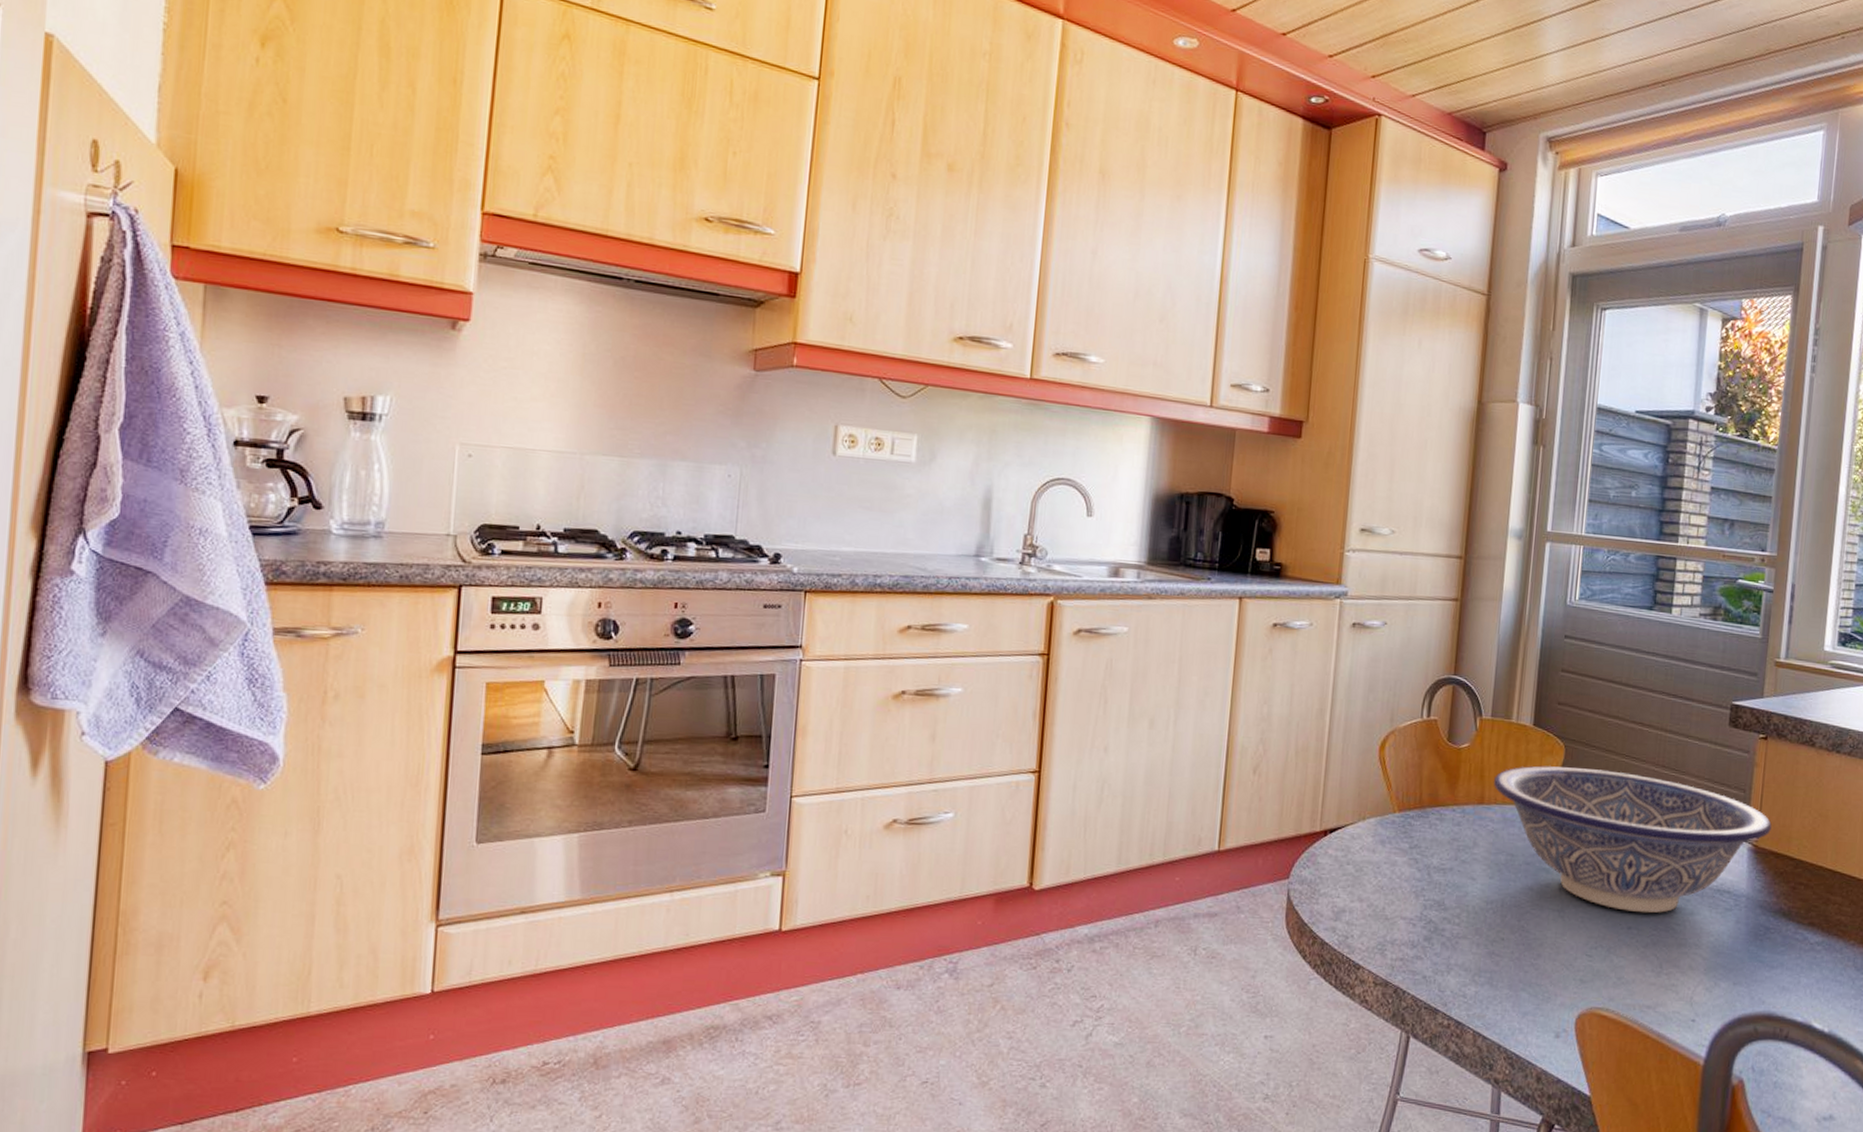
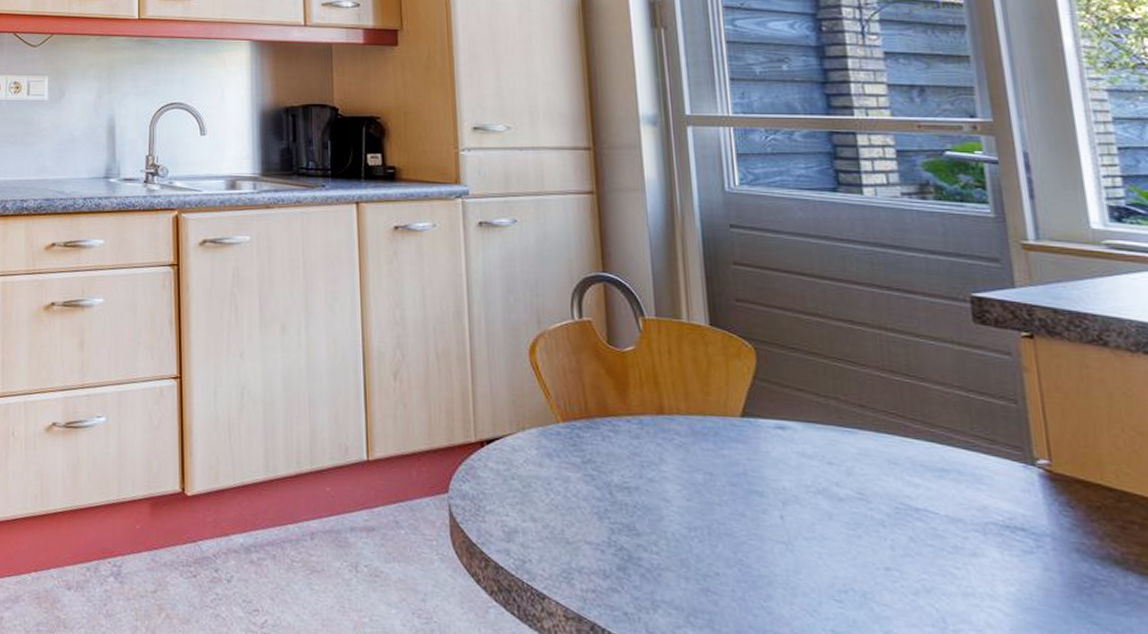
decorative bowl: present [1493,765,1772,914] -> none [671,371,1068,552]

